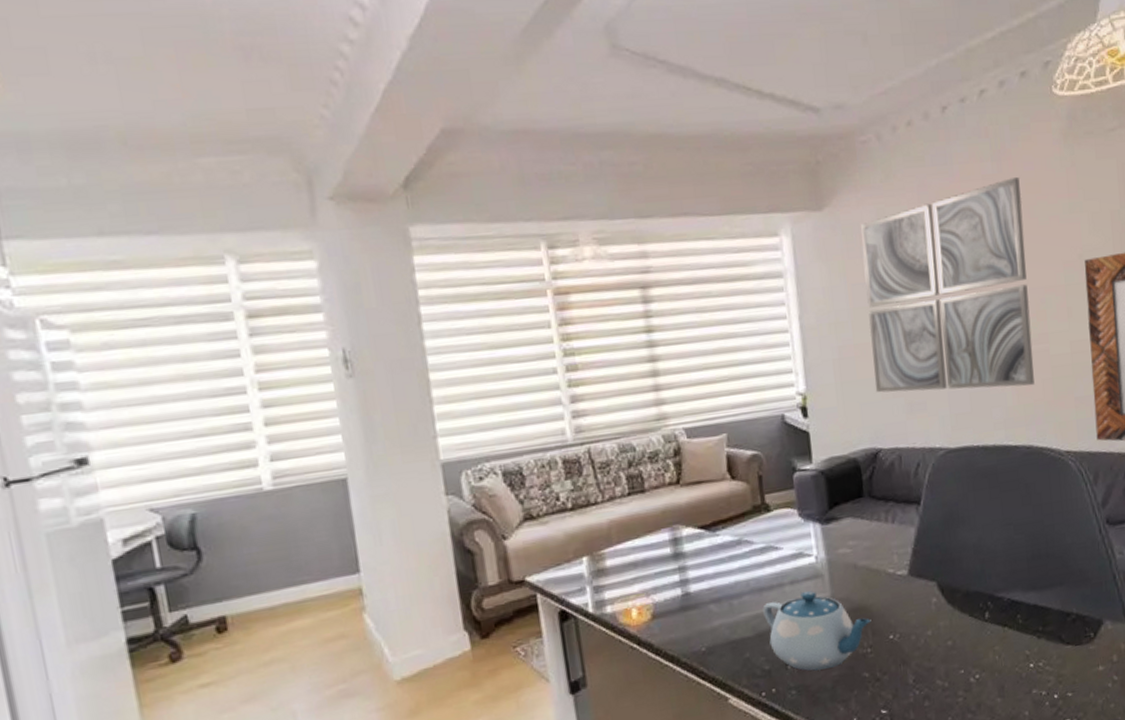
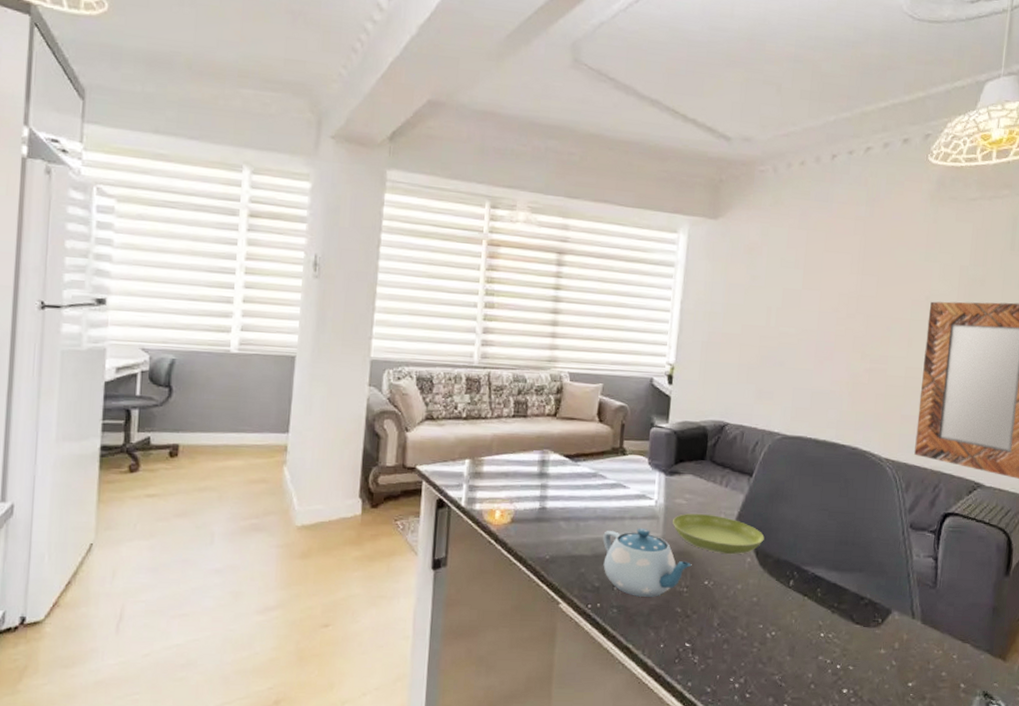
saucer: none [839,557,947,601] -> present [673,513,765,554]
wall art: present [861,177,1035,393] -> none [732,223,887,398]

